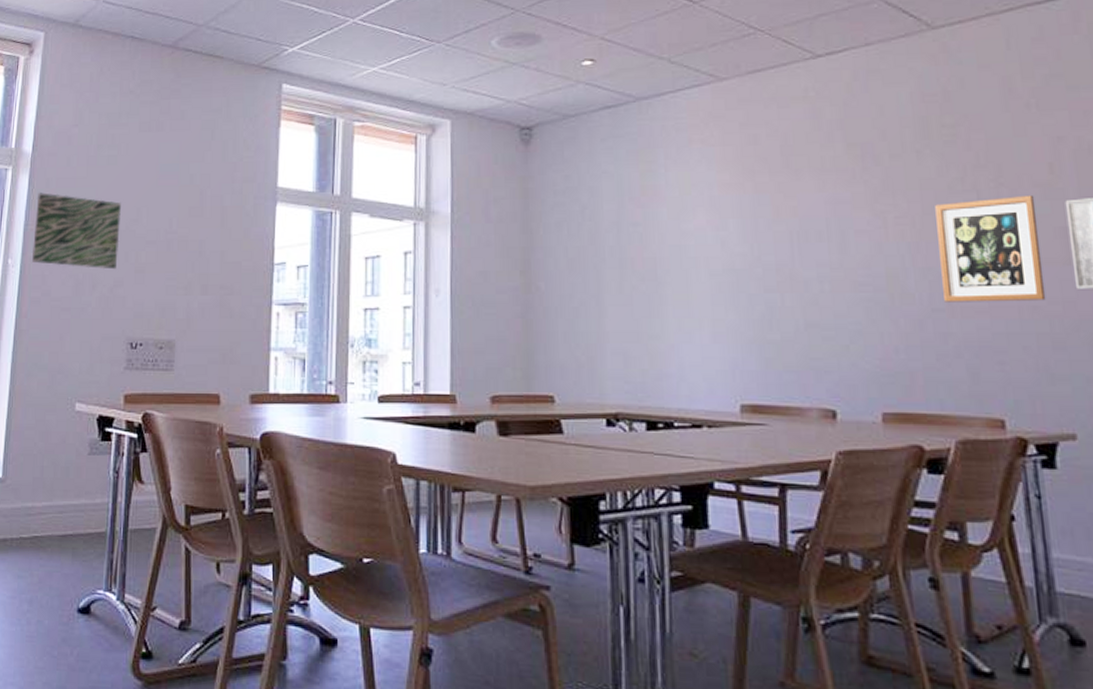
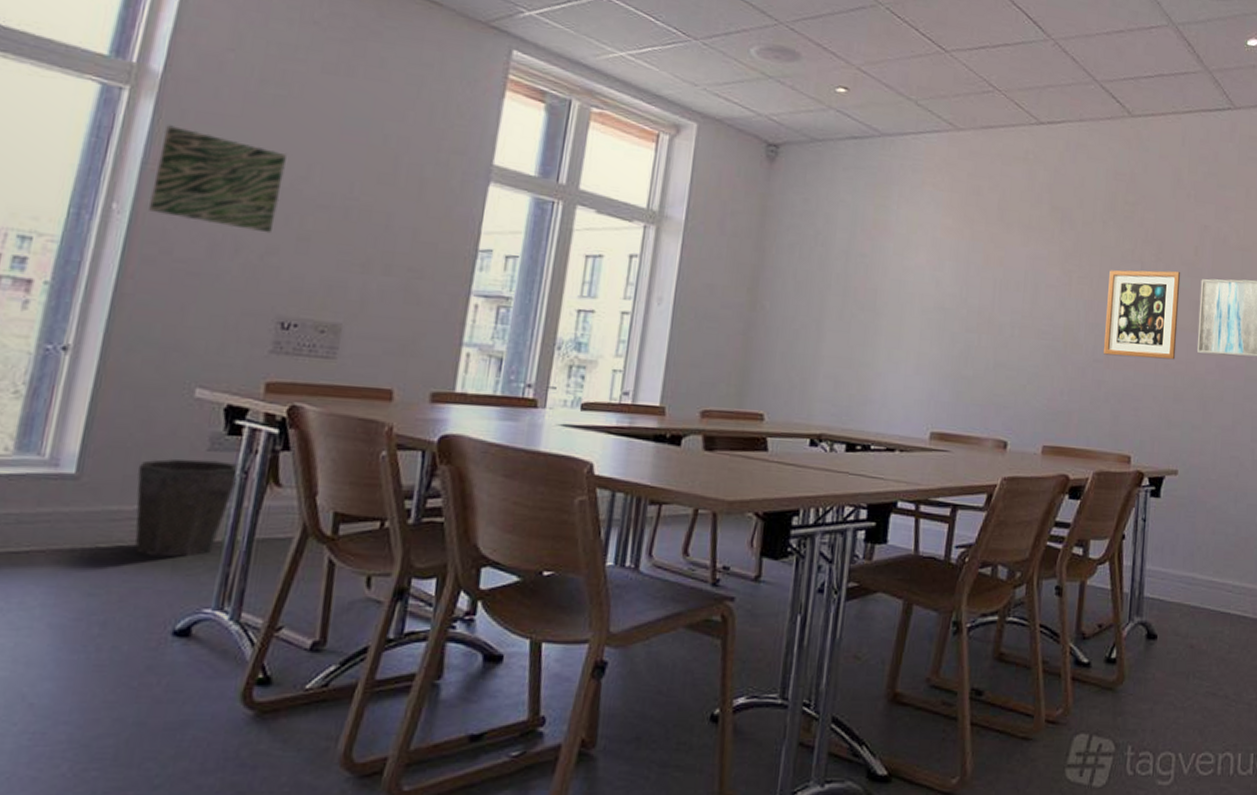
waste bin: none [43,462,113,546] -> present [134,459,241,558]

